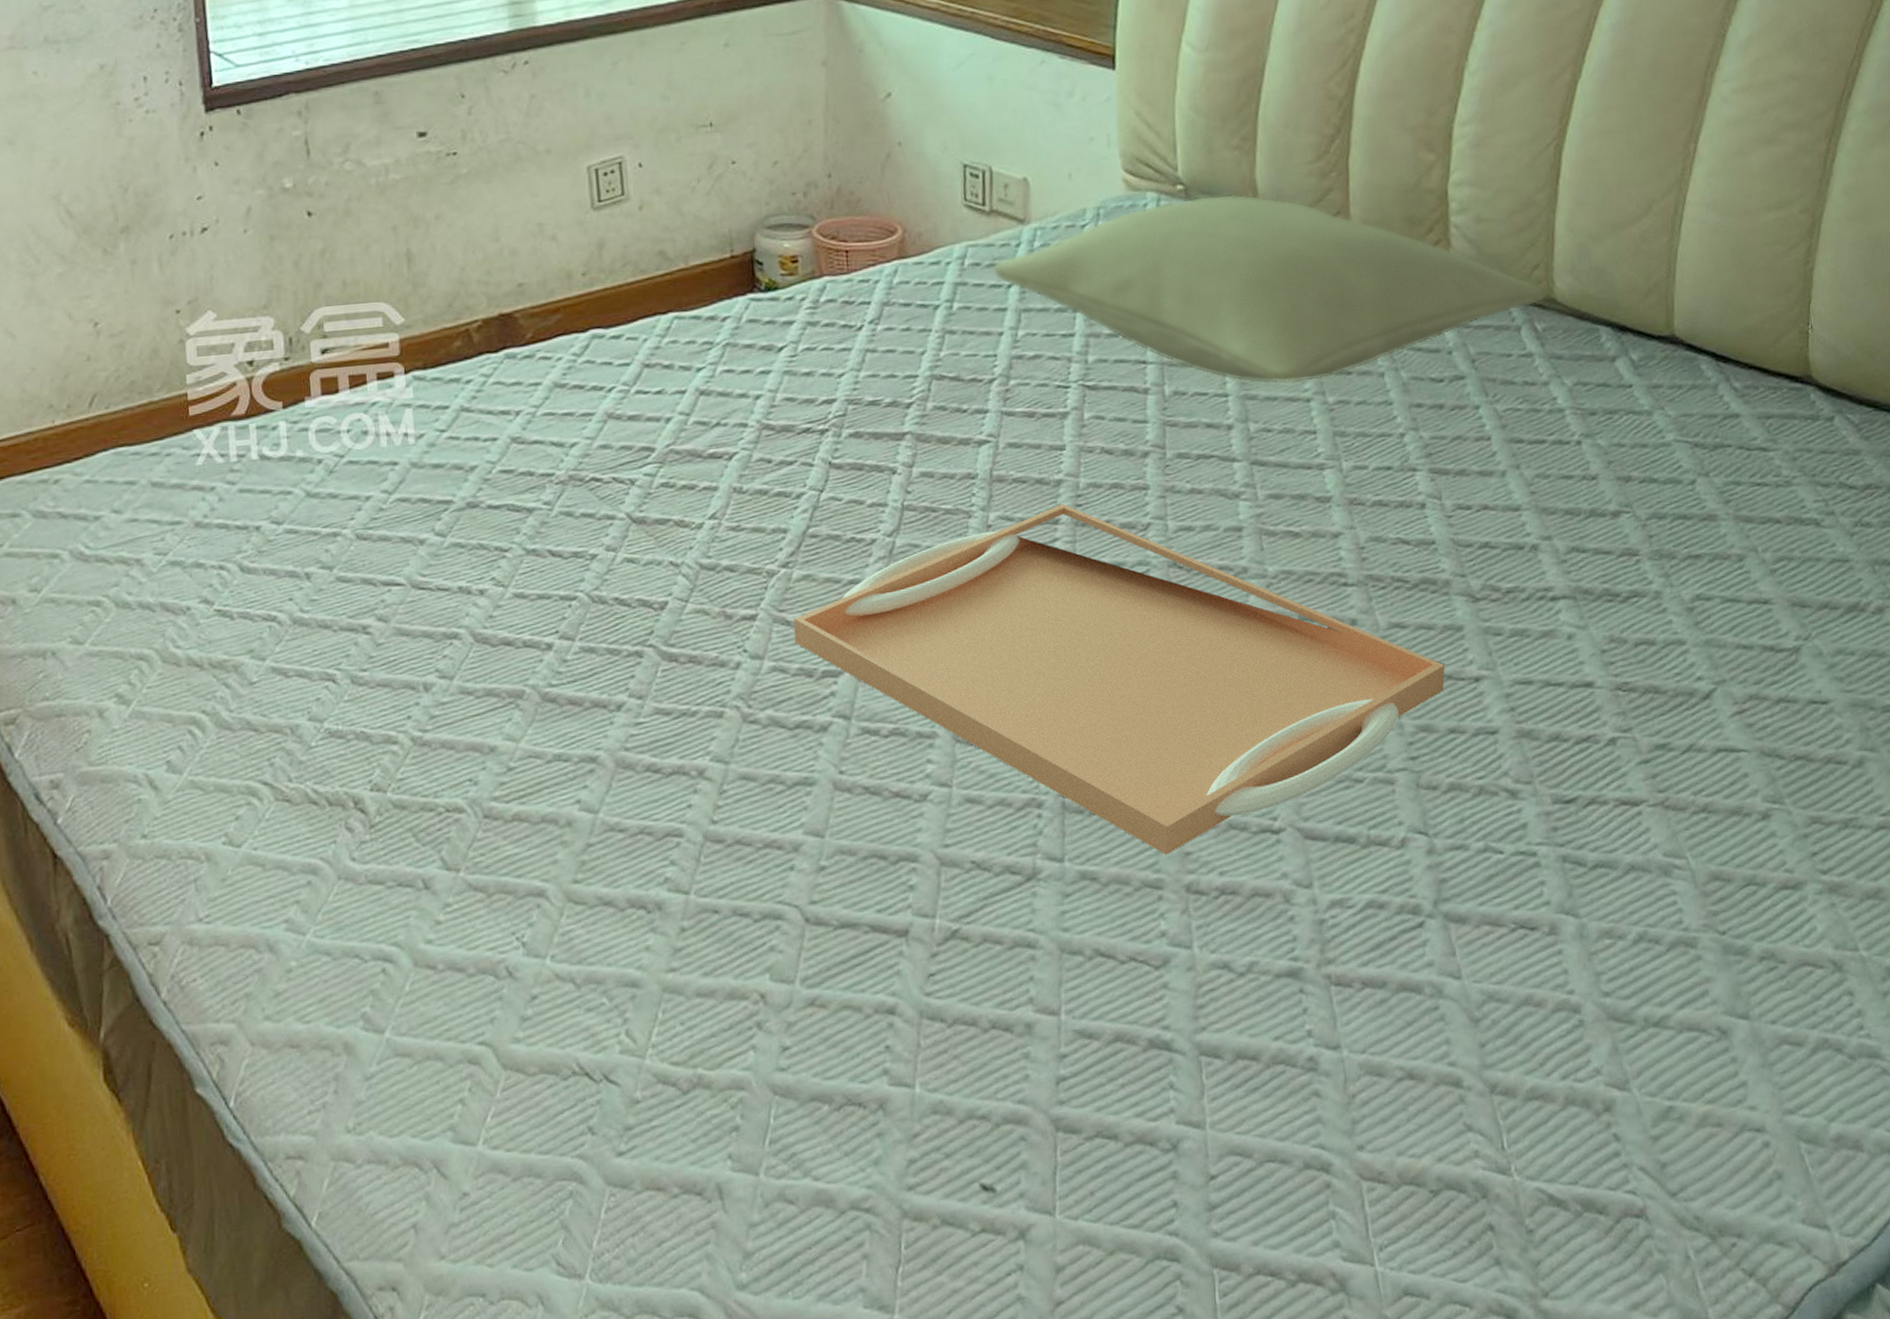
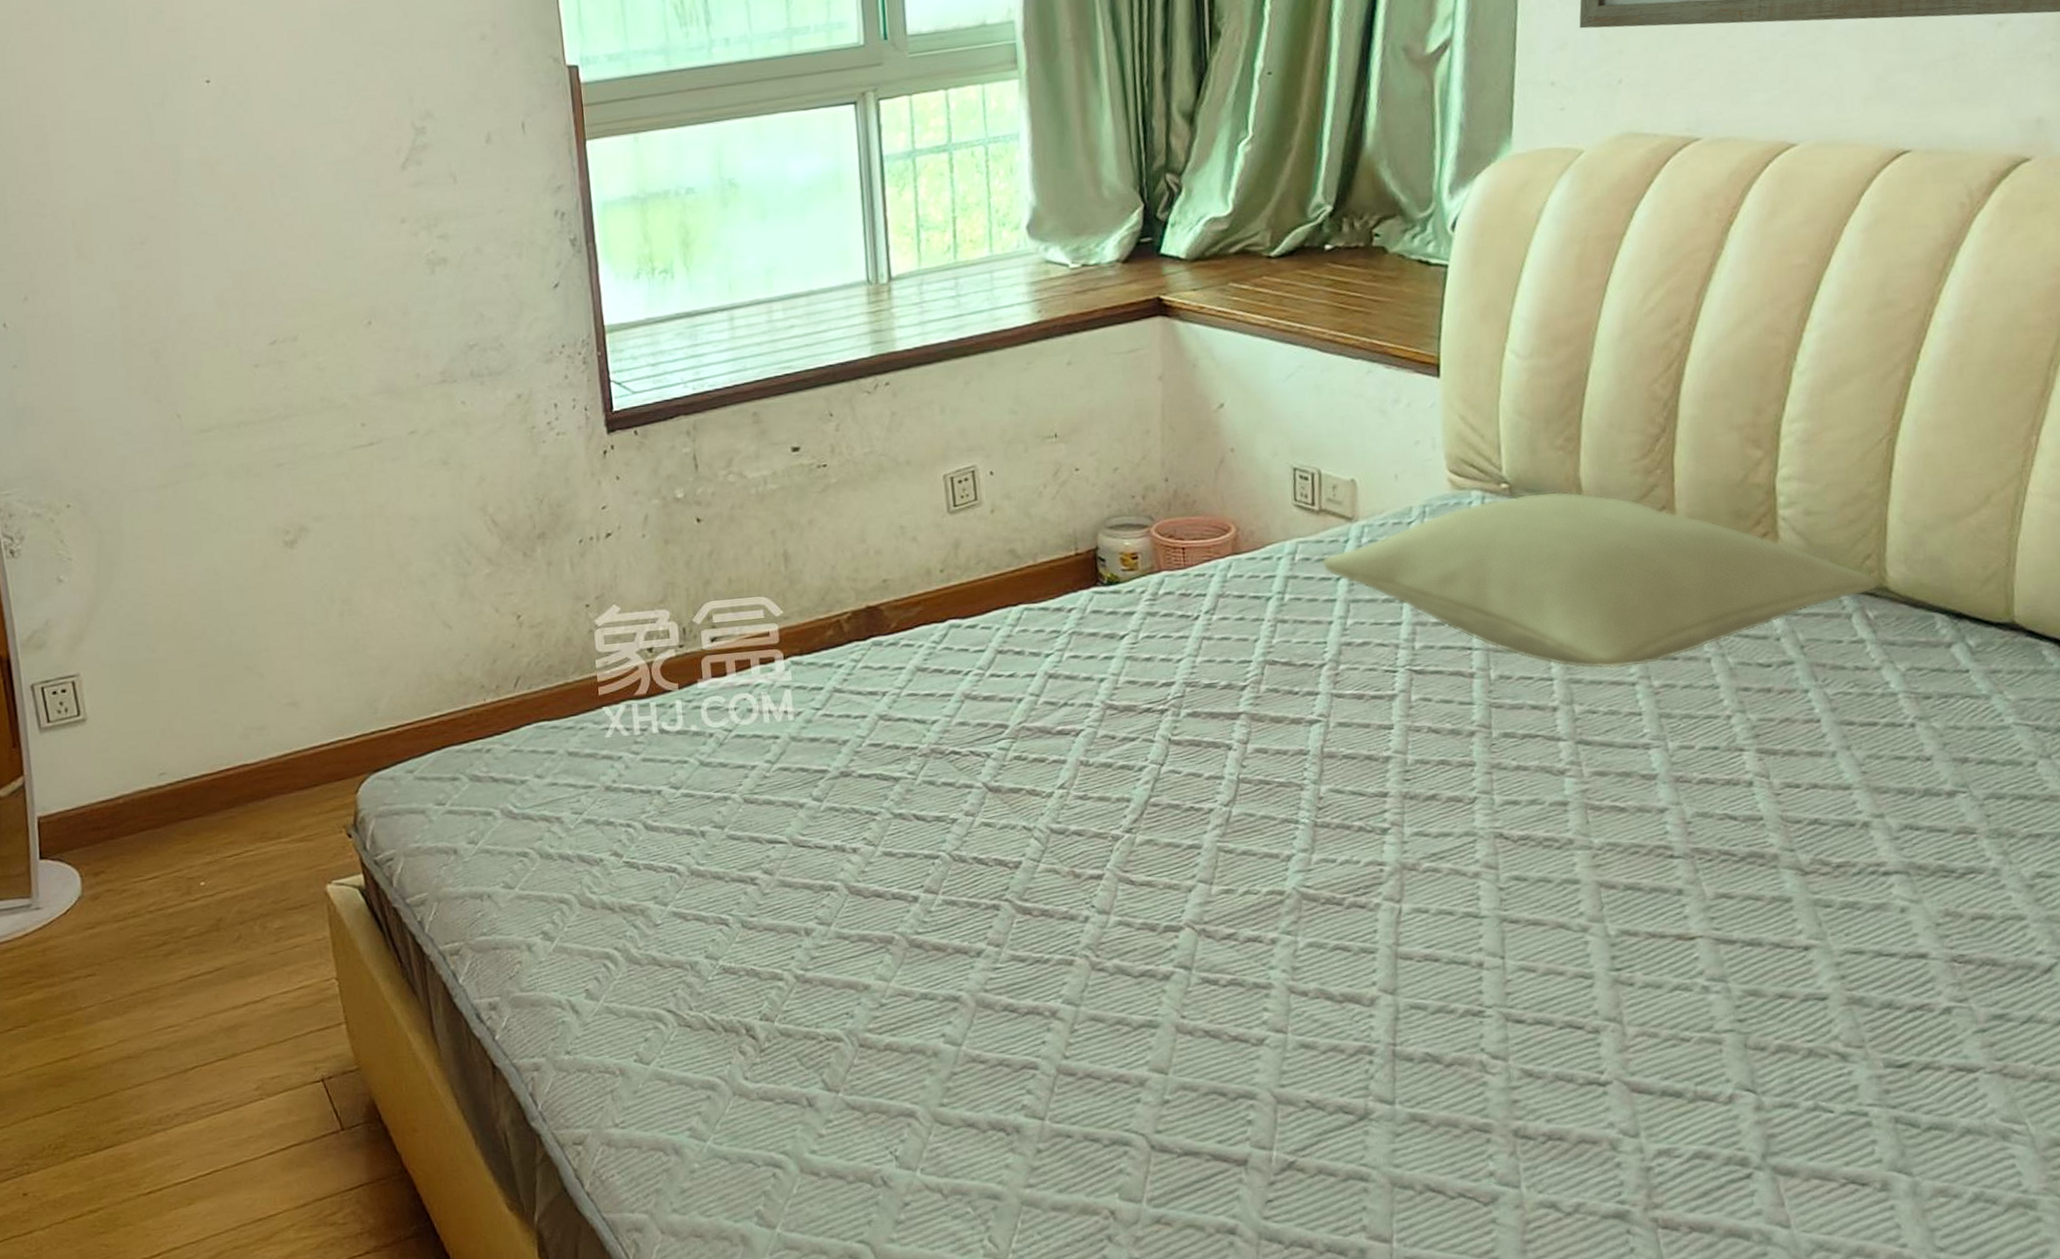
serving tray: present [793,503,1445,855] -> none [1137,778,1773,1102]

